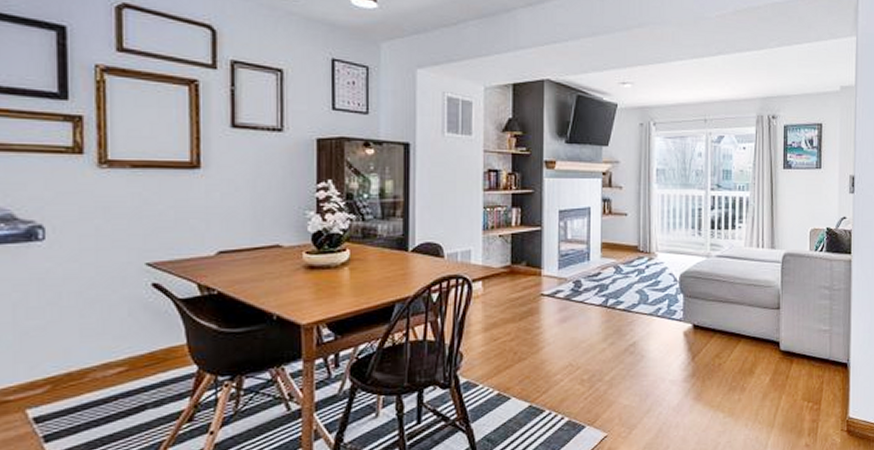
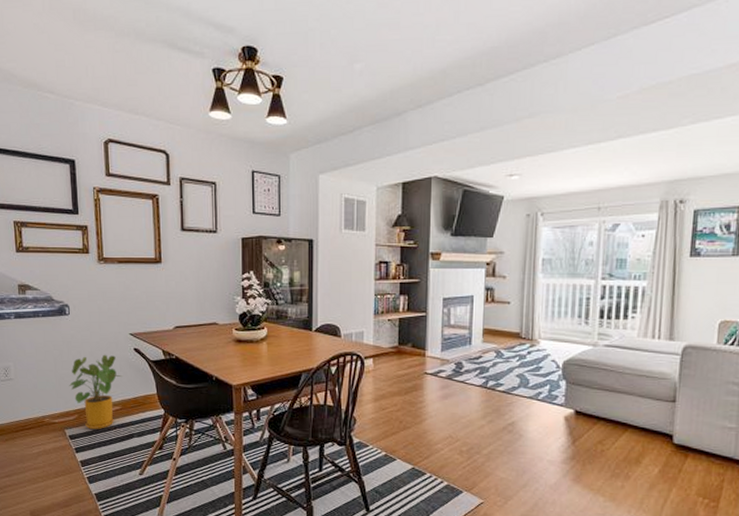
house plant: none [38,294,132,404] -> present [69,354,123,429]

